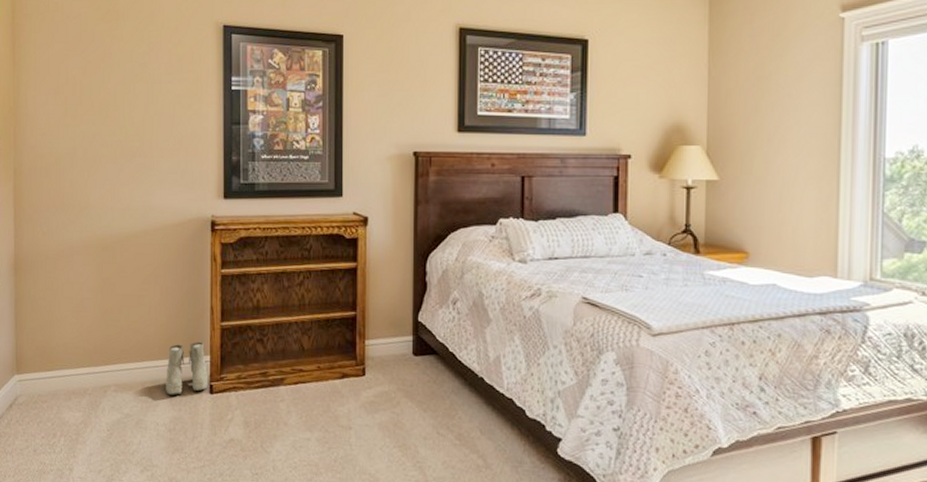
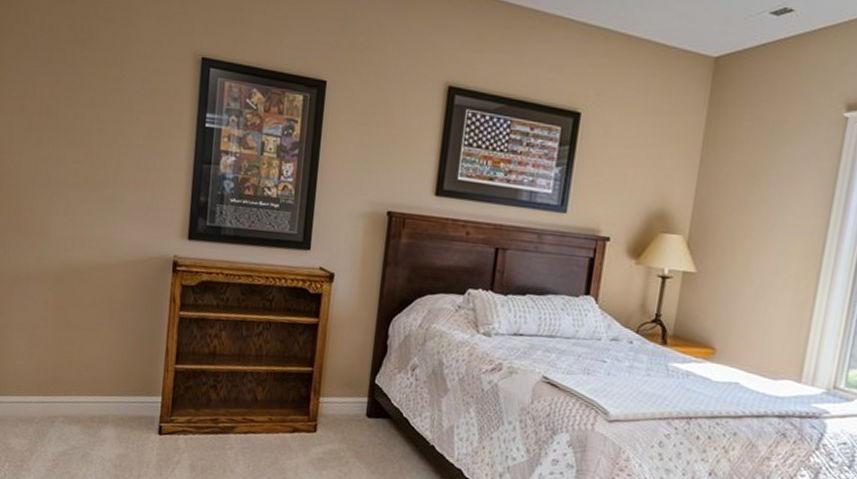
boots: present [166,341,209,395] -> none [114,381,158,433]

